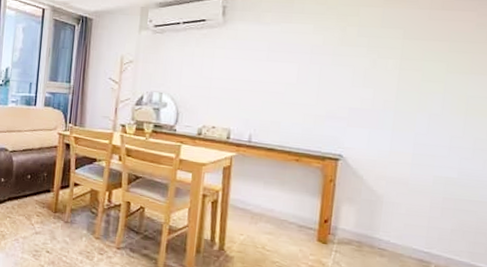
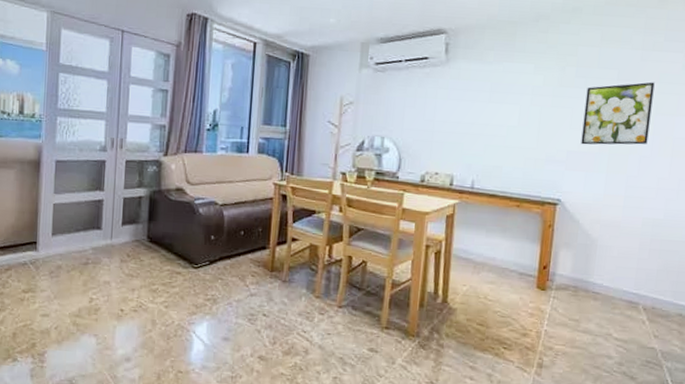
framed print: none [363,40,445,103] -> present [581,82,655,145]

